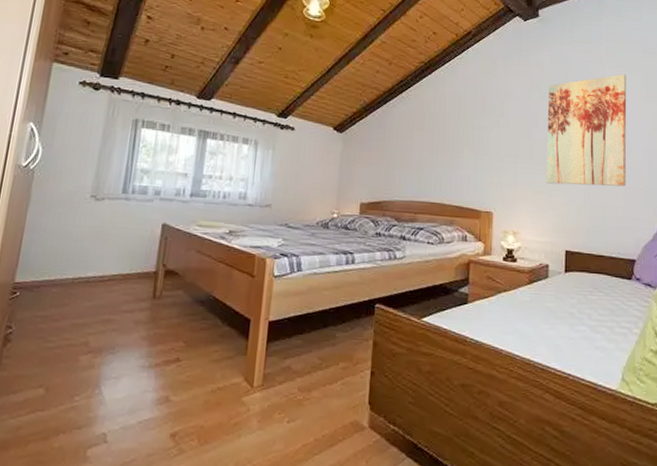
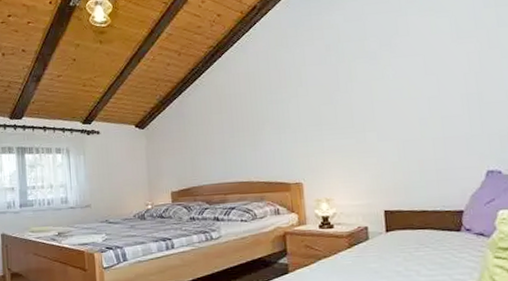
wall art: present [546,74,627,187] -> none [346,18,444,146]

